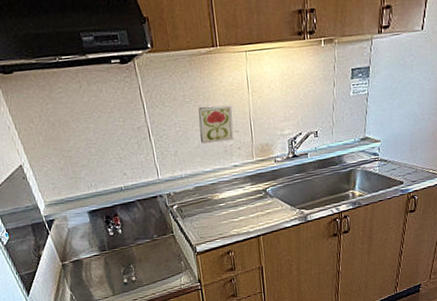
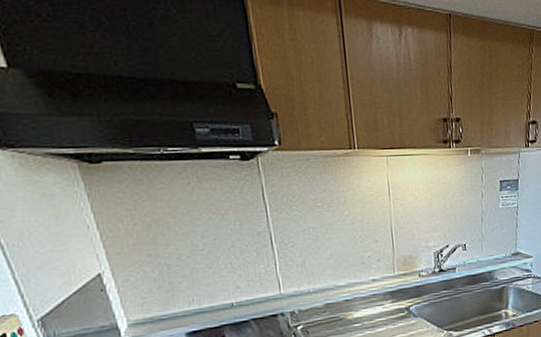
decorative tile: present [198,105,234,144] -> none [331,212,373,255]

